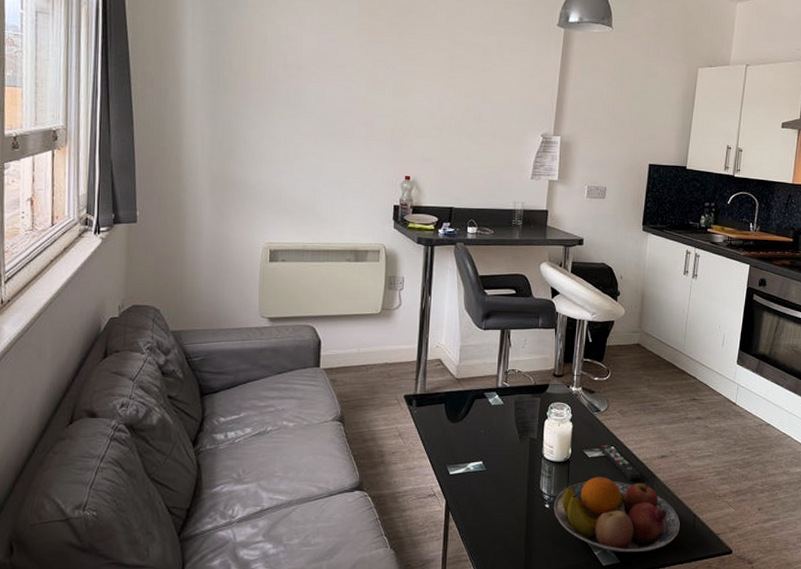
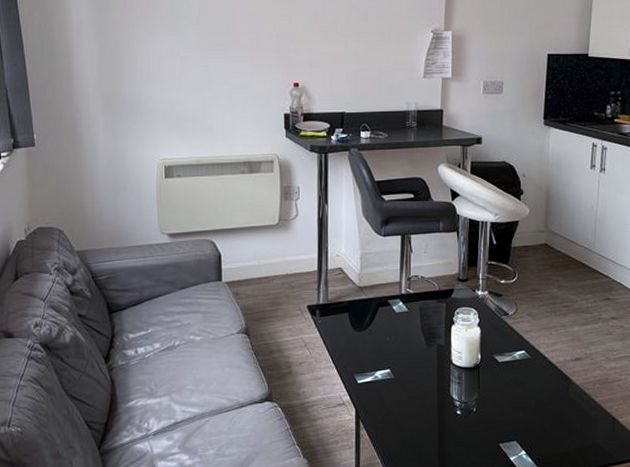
fruit bowl: present [554,477,680,553] -> none [466,381,598,458]
remote control: present [598,444,642,480] -> none [508,348,556,384]

